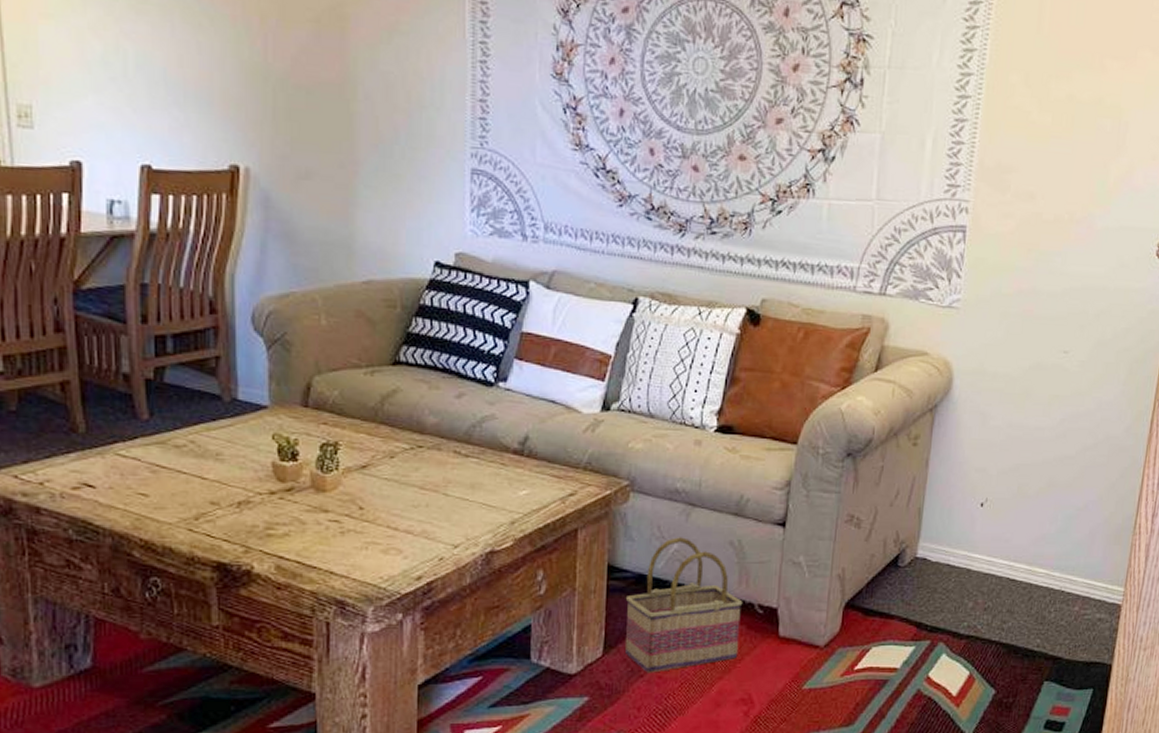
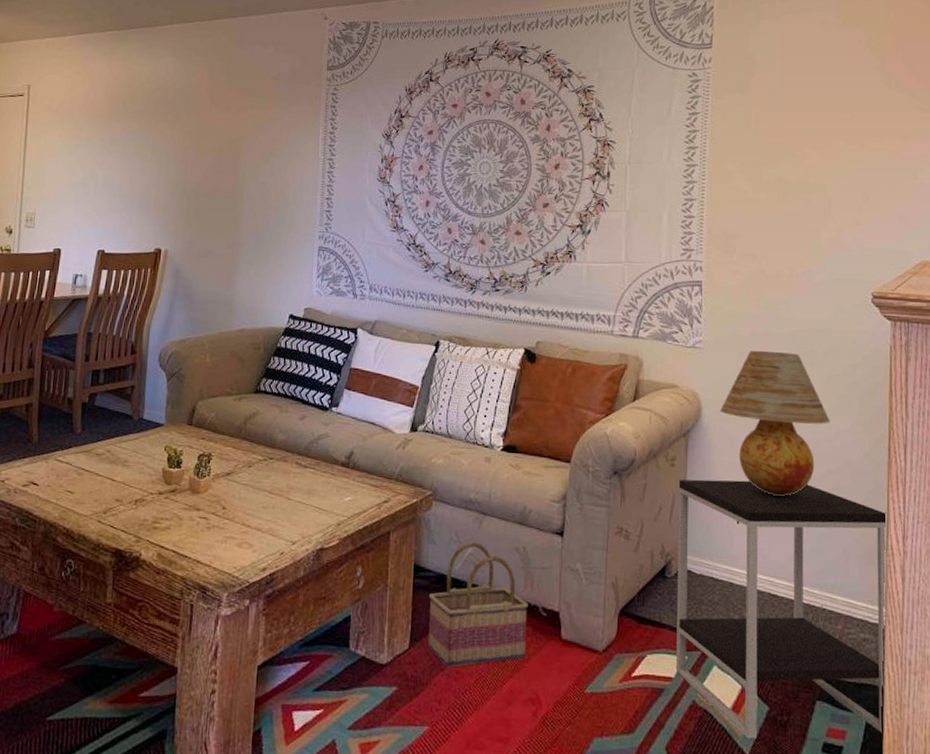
side table: none [903,459,1139,722] -> present [676,479,886,739]
table lamp: none [974,312,1094,476] -> present [720,351,830,496]

